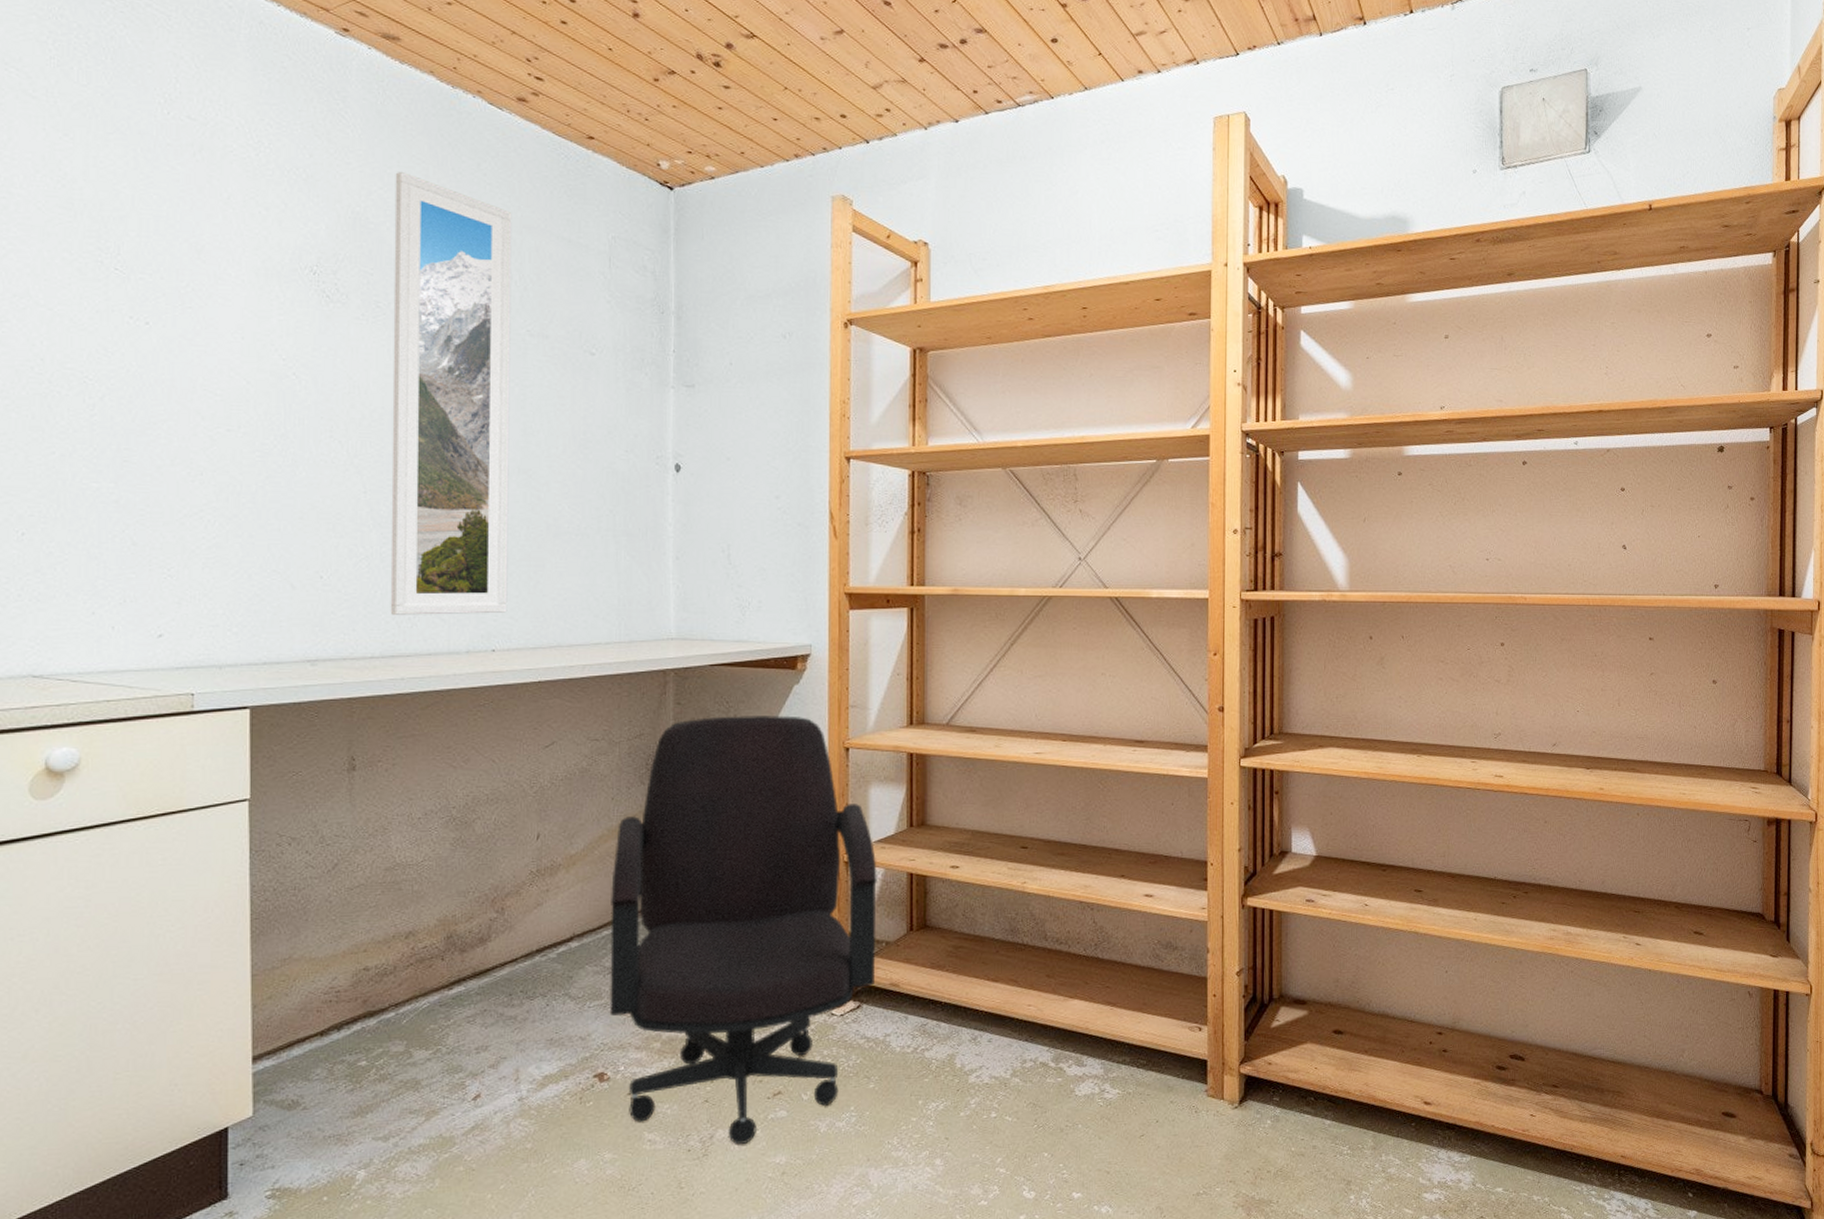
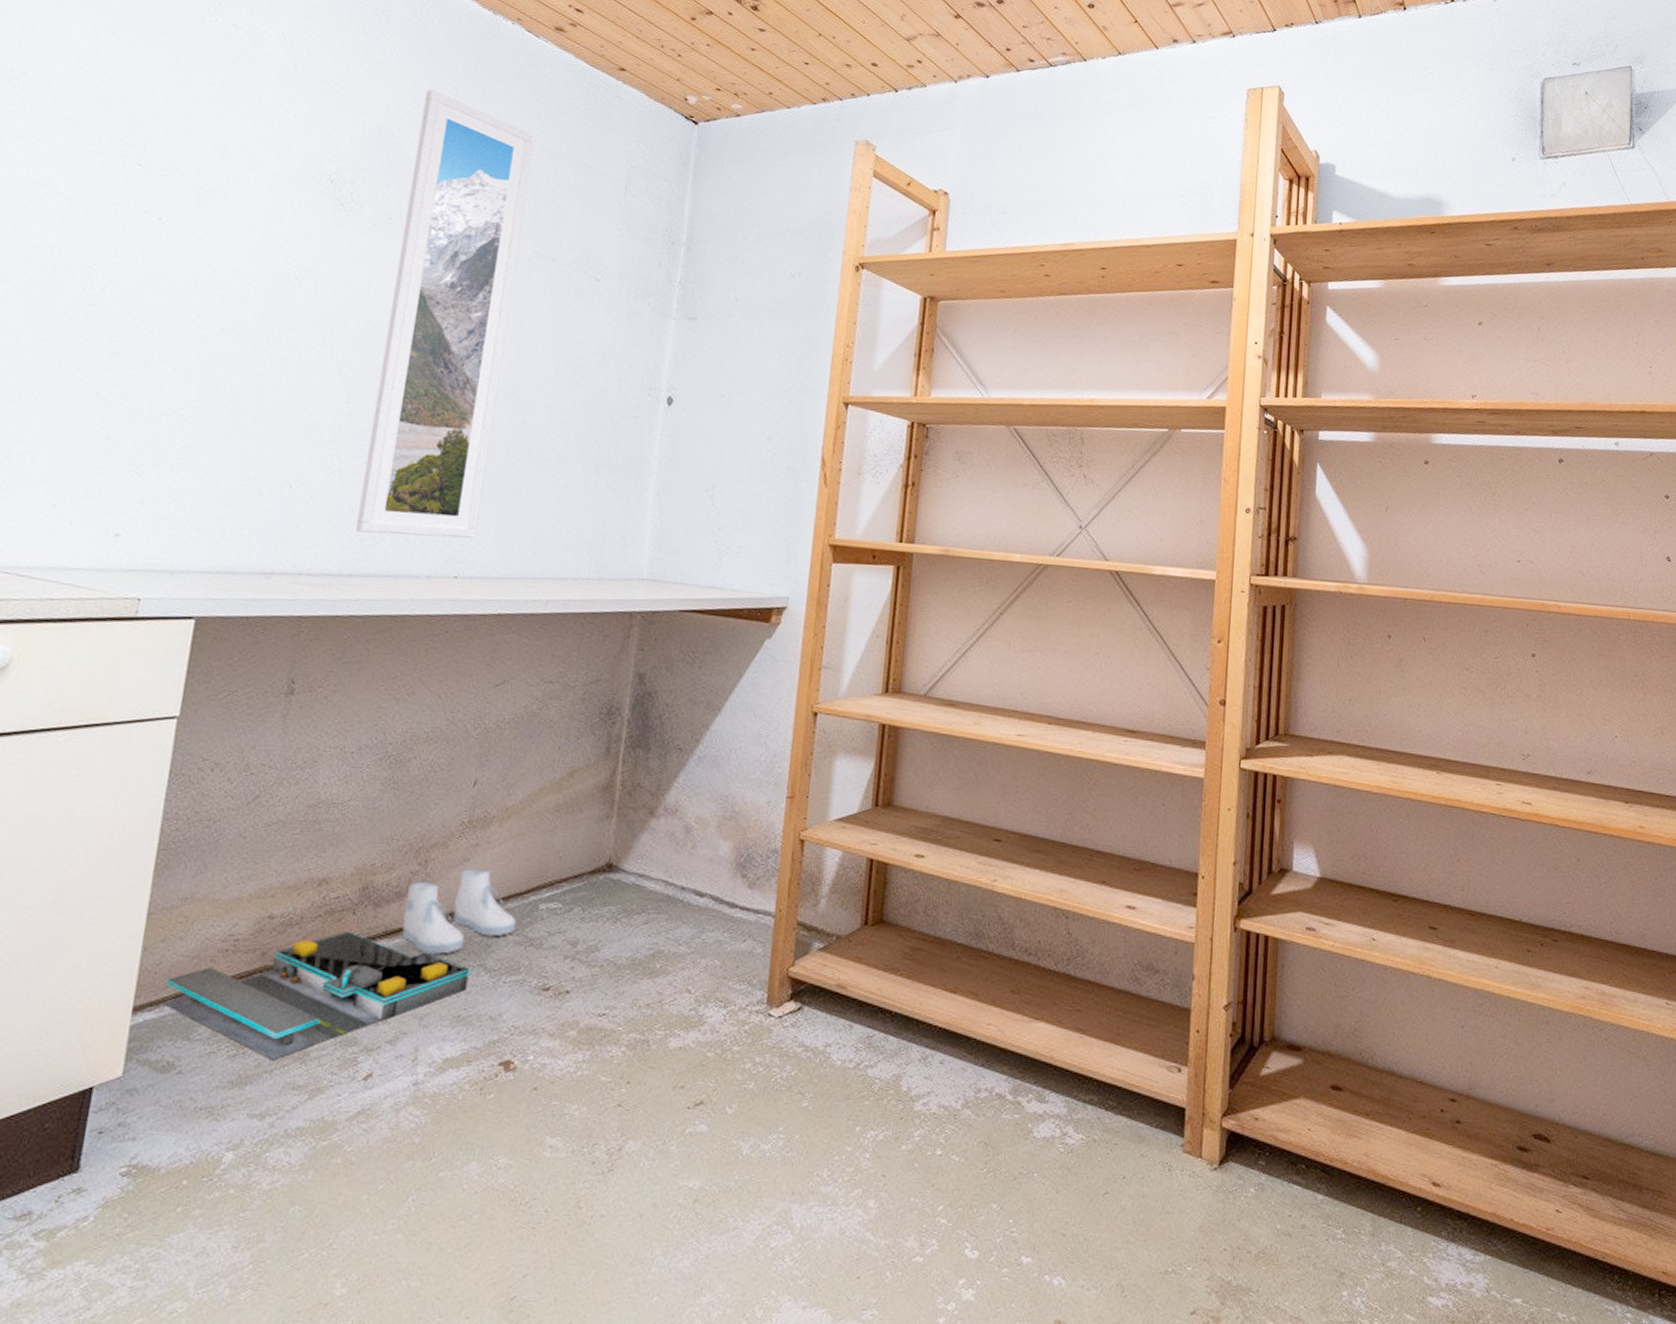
storage bin: none [278,976,557,1091] -> present [163,931,471,1061]
boots: none [488,911,594,989] -> present [401,868,517,954]
office chair: present [609,715,877,1144] -> none [525,667,835,1160]

